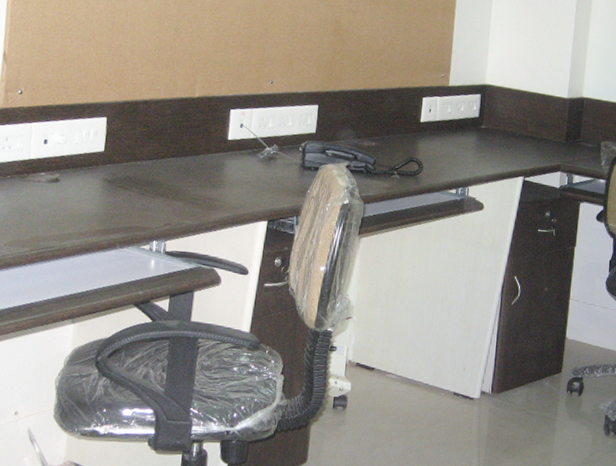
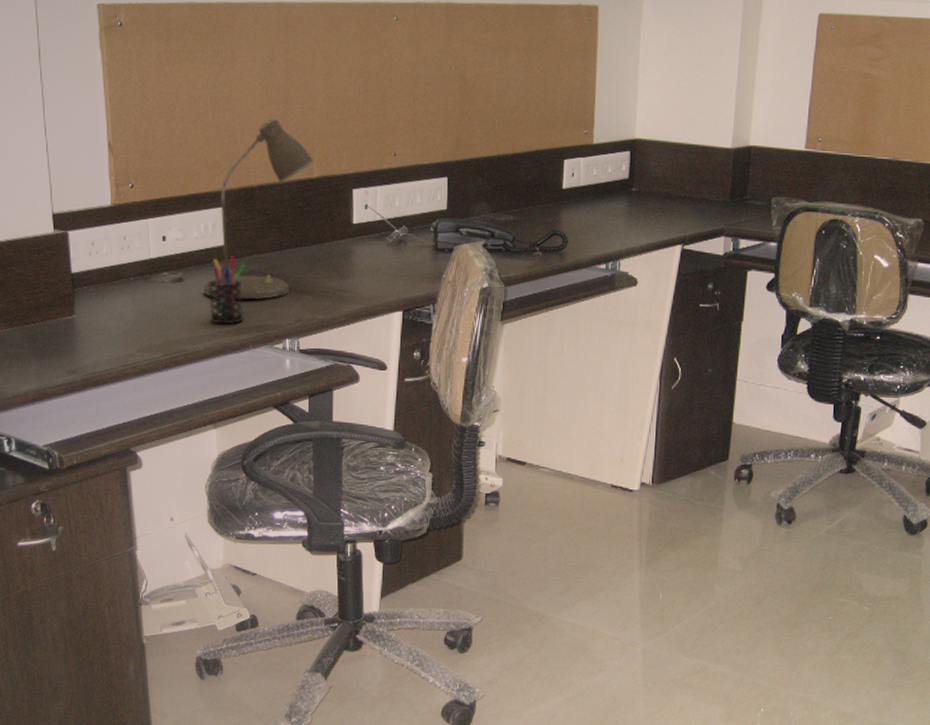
desk lamp: none [78,43,197,202] -> present [204,119,314,299]
pen holder: none [81,161,123,224] -> present [209,256,246,324]

